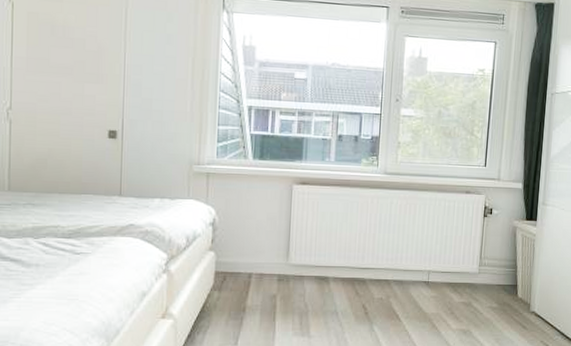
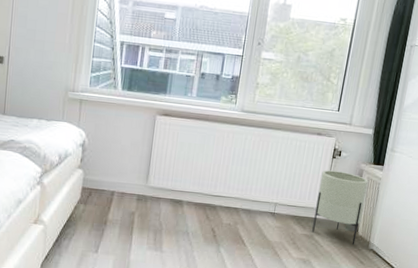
planter: none [470,230,523,309] -> present [312,170,369,245]

